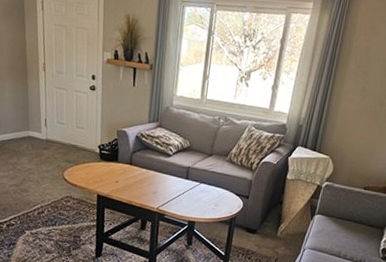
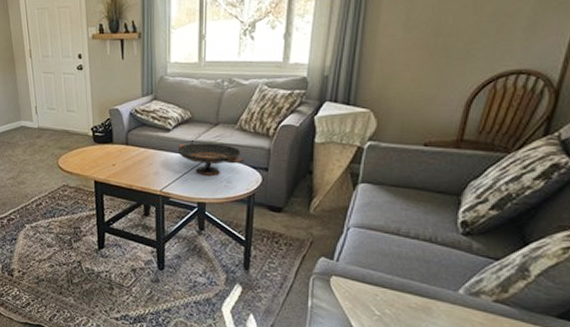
decorative bowl: none [175,169,231,199] -> present [177,143,244,175]

